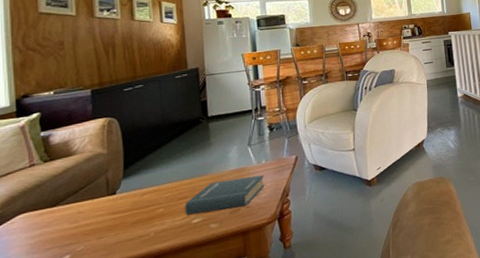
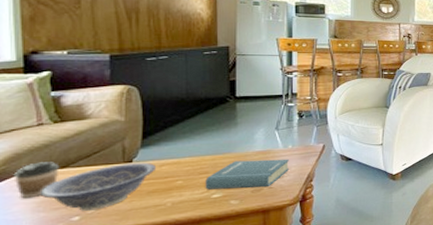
coffee cup: none [9,201,50,242] -> present [13,162,60,199]
decorative bowl: none [33,193,139,249] -> present [39,162,157,211]

